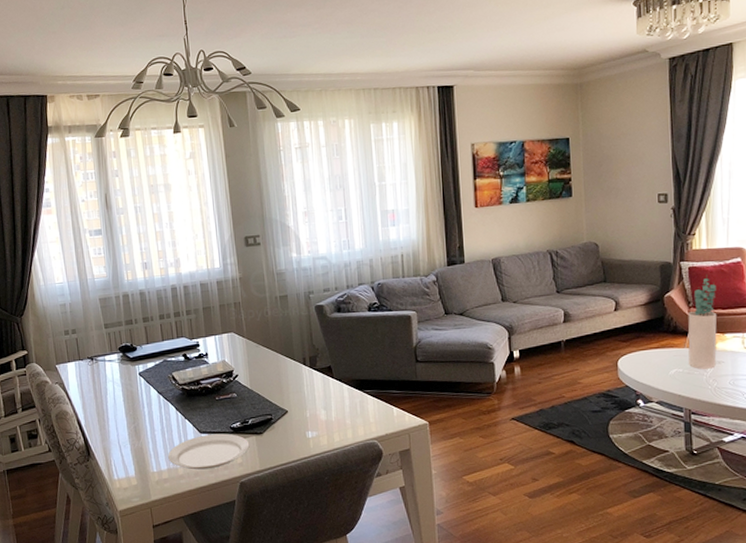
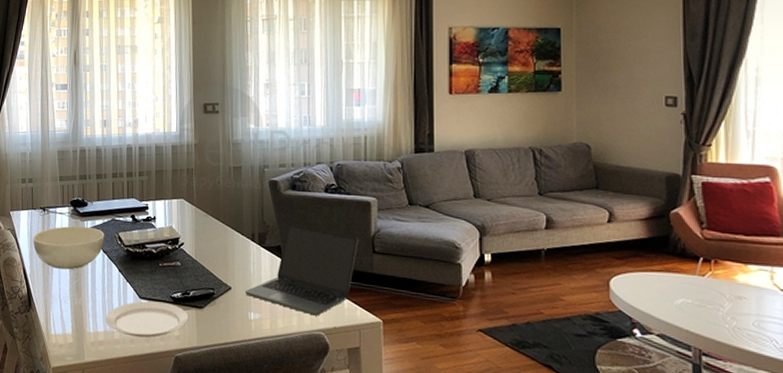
bowl: none [83,370,159,416] -> present [33,225,105,270]
laptop: none [301,344,403,426] -> present [245,224,359,316]
vase: present [687,273,717,369] -> none [699,191,738,304]

